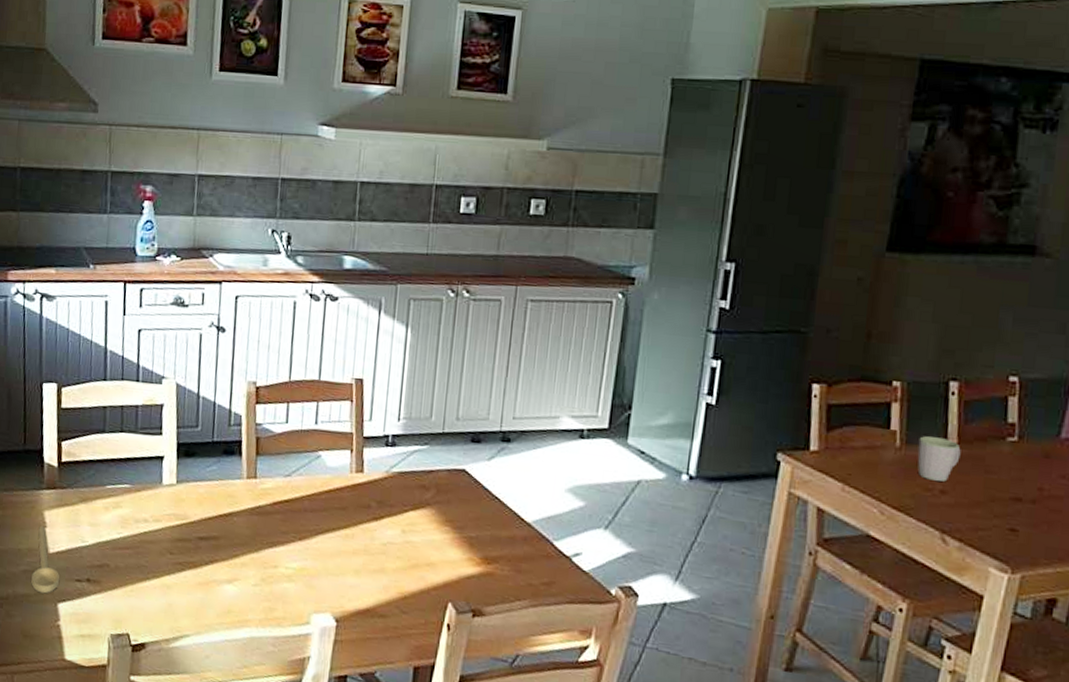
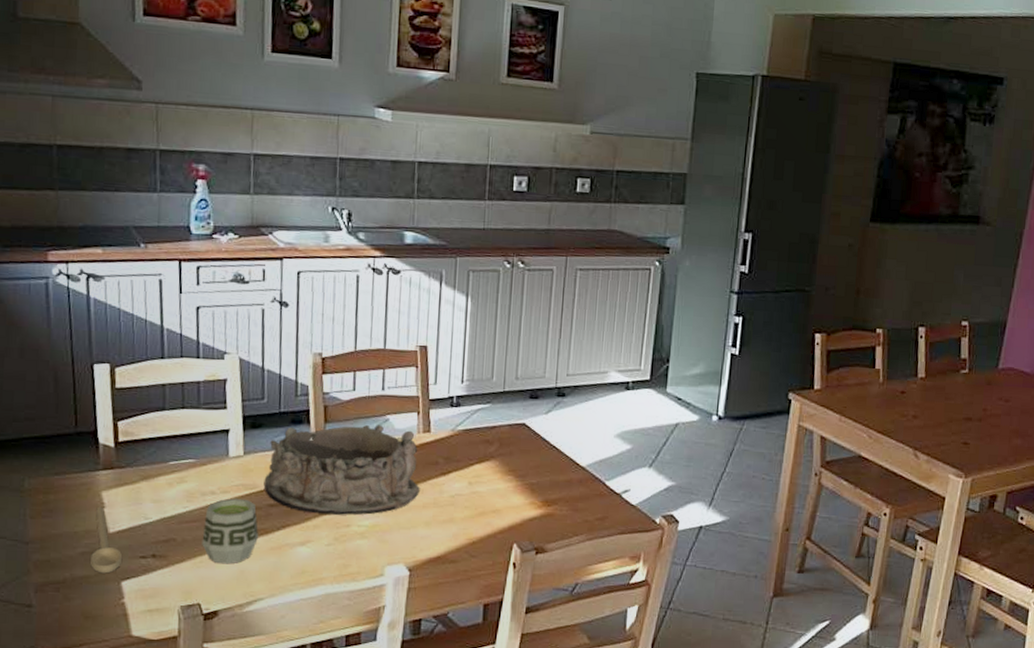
cup: none [133,527,187,596] -> present [202,498,258,564]
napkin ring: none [194,457,350,557] -> present [263,425,420,516]
mug: present [917,436,961,482] -> none [896,372,928,408]

